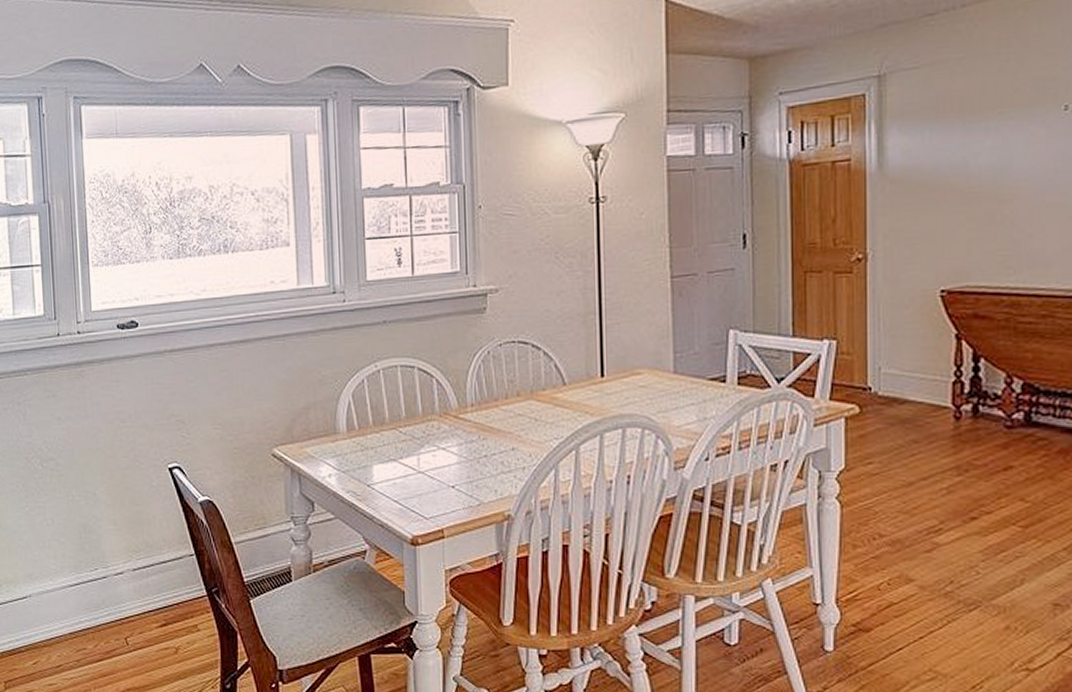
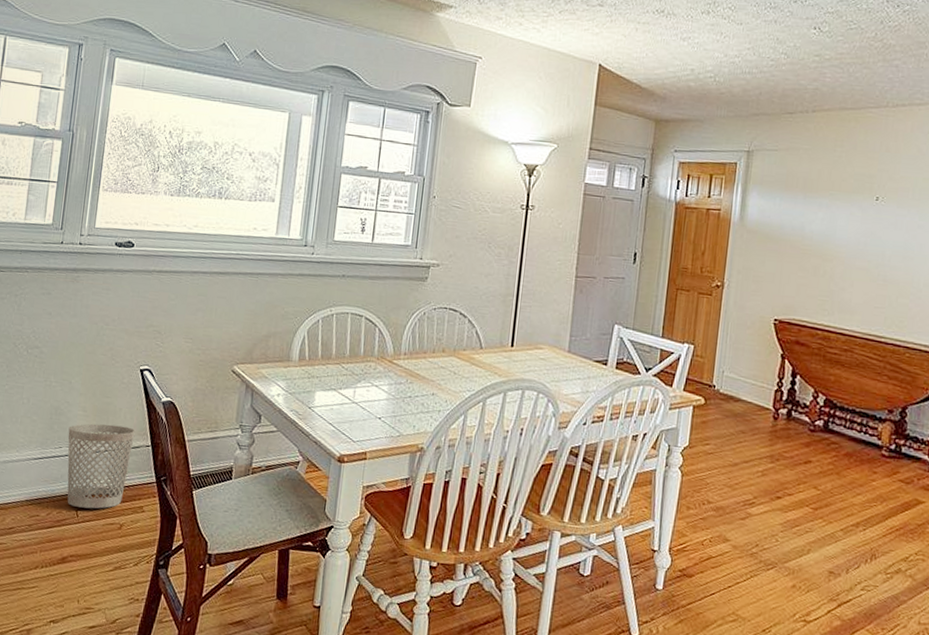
wastebasket: none [101,536,175,634] -> present [67,423,135,509]

